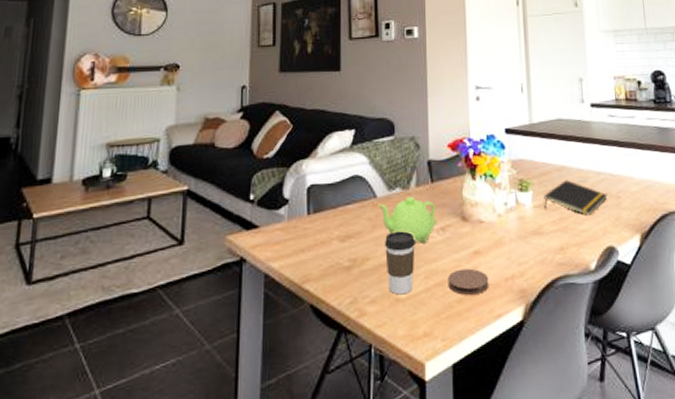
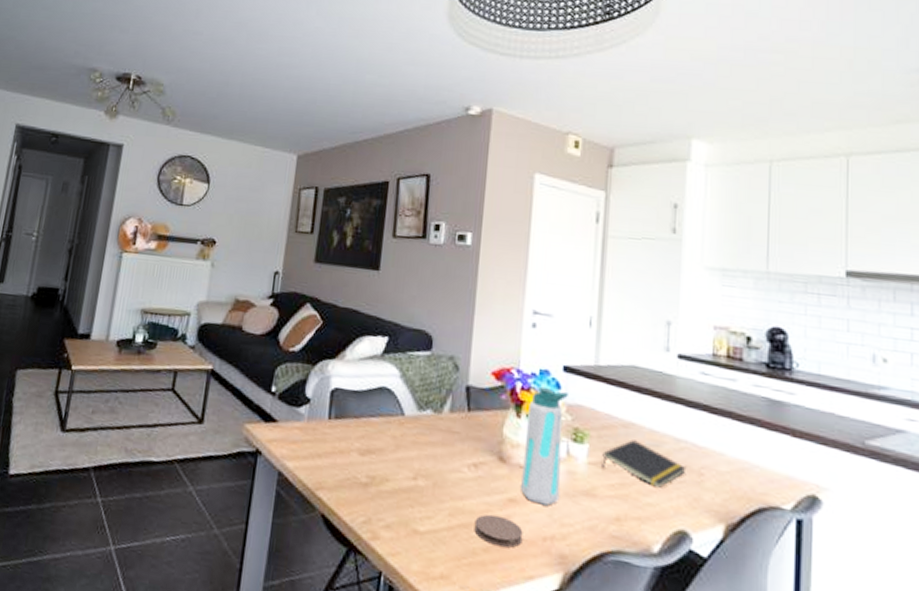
teapot: present [379,197,437,244] -> none [406,422,470,477]
coffee cup: present [385,231,415,295] -> none [407,456,442,528]
water bottle: none [481,149,515,251] -> present [521,386,568,506]

